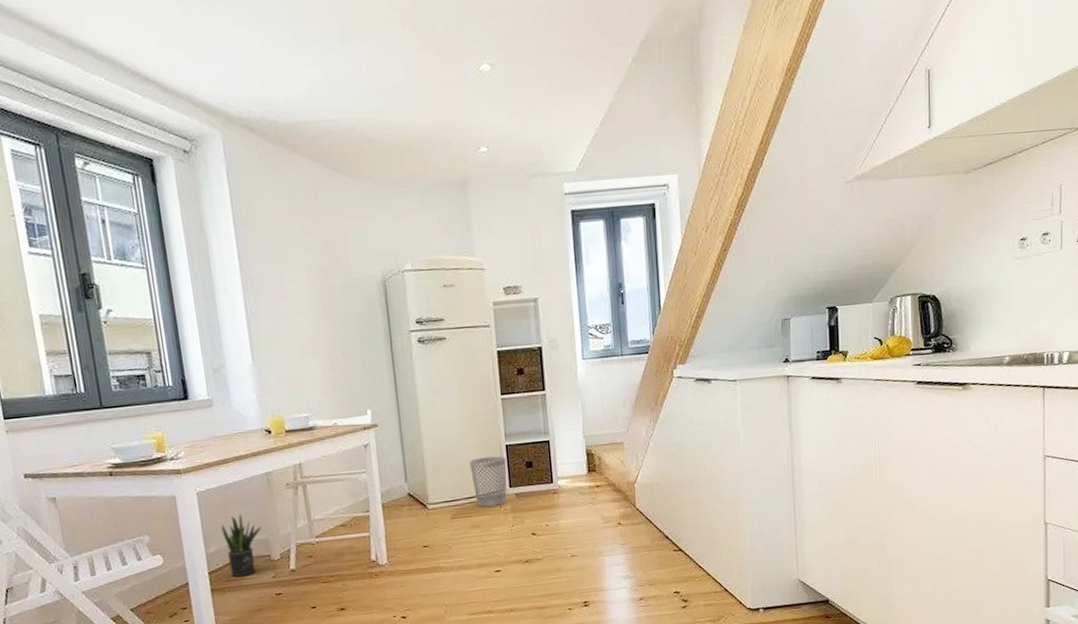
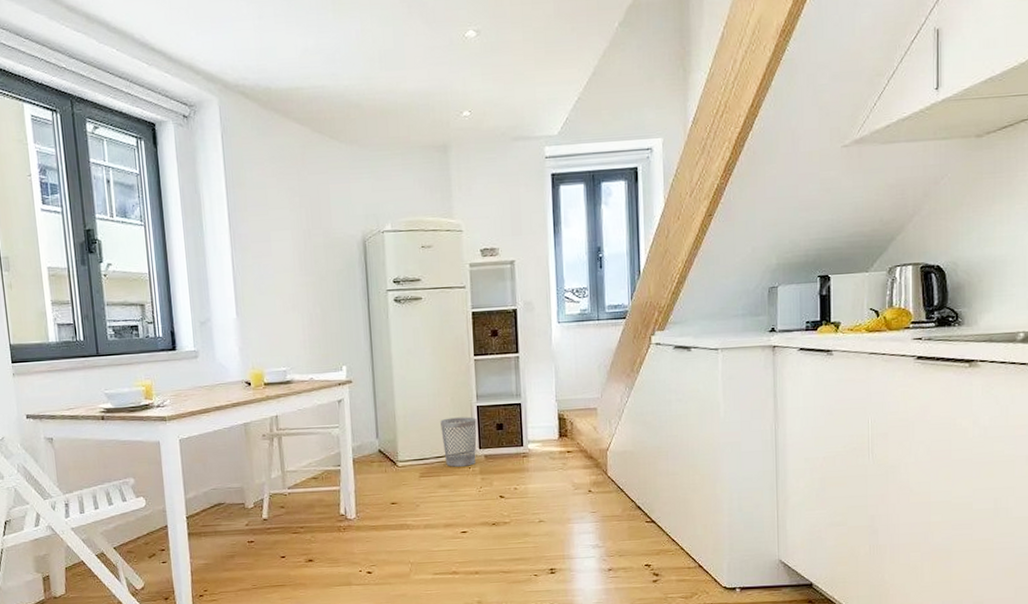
potted plant: present [221,514,262,577] -> none [200,462,238,522]

